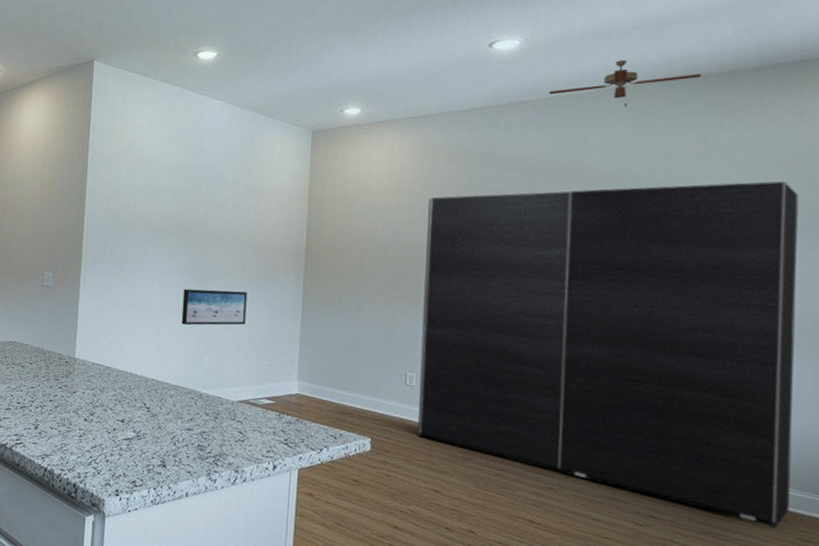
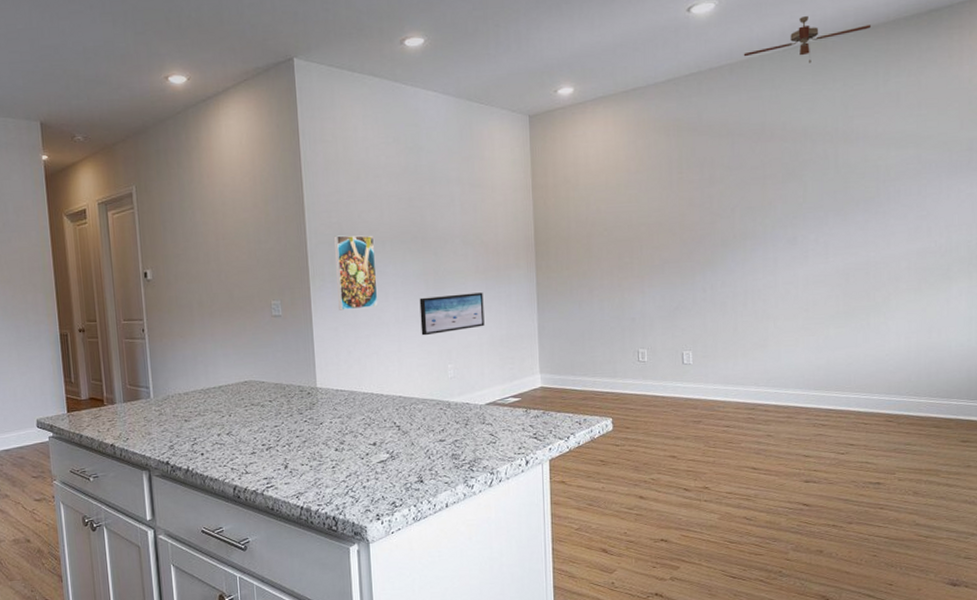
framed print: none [105,221,147,291] -> present [333,235,379,311]
cabinet: present [417,181,799,529] -> none [644,122,953,436]

